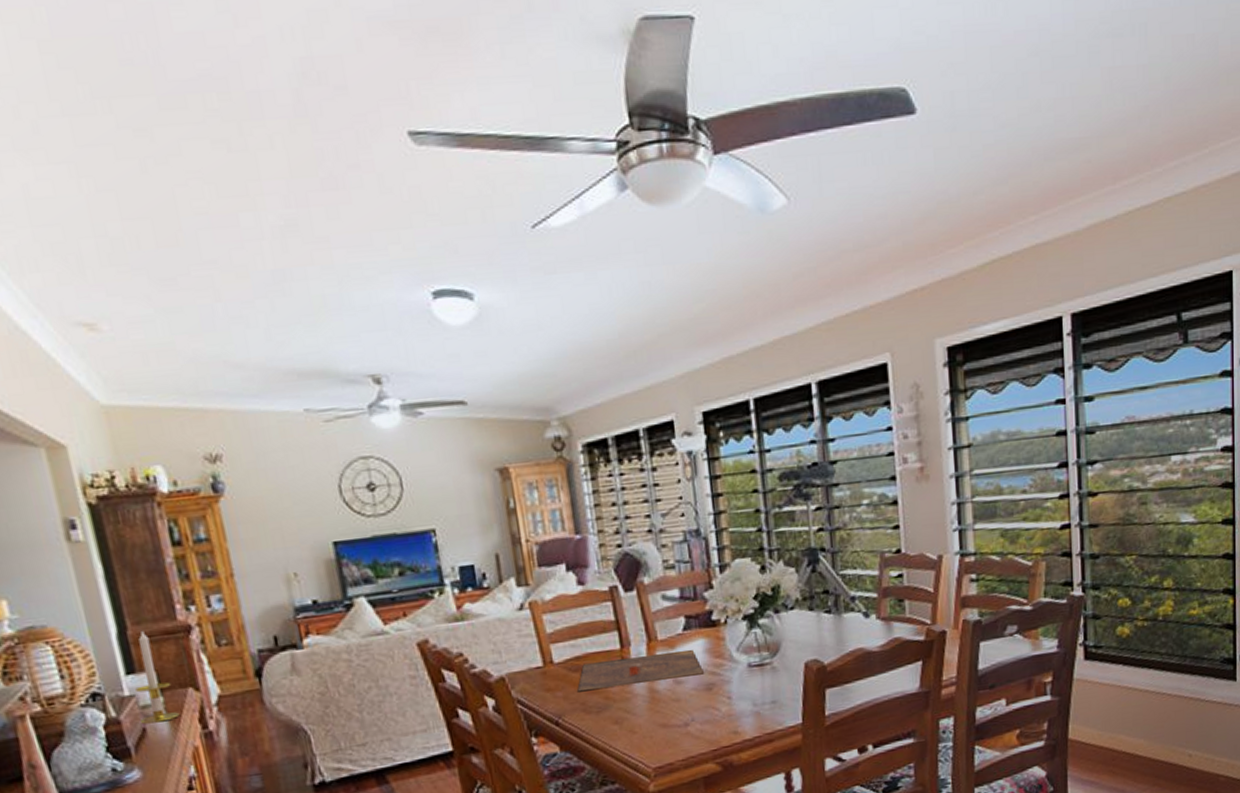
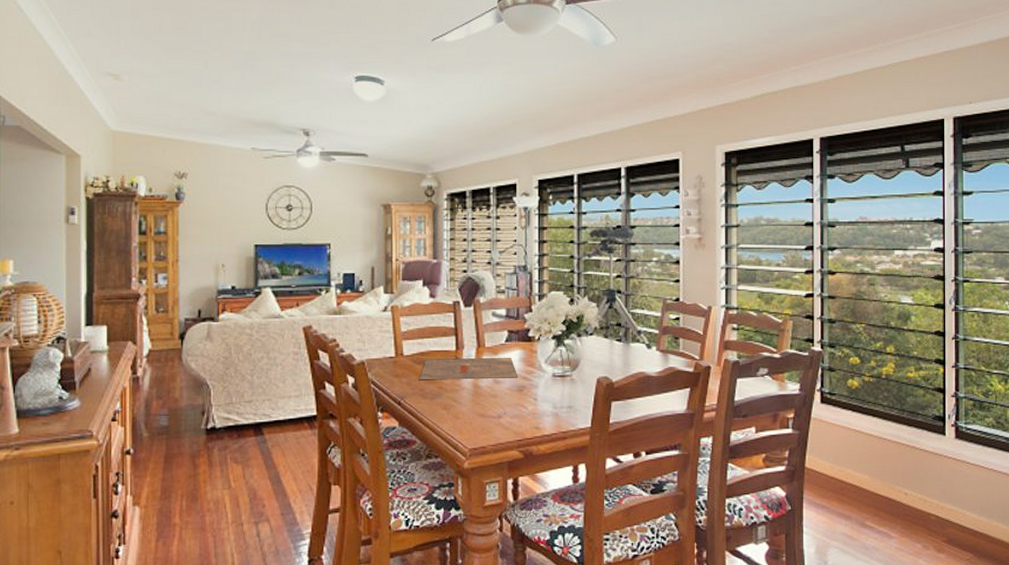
candle: present [135,630,180,725] -> none [86,294,118,365]

